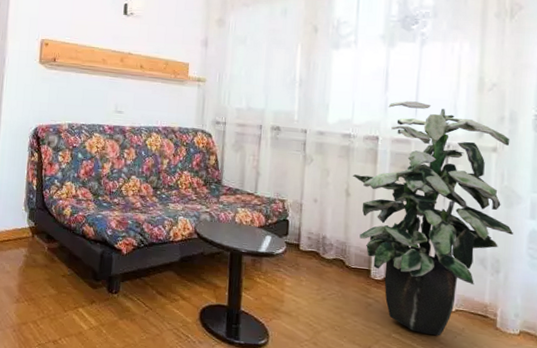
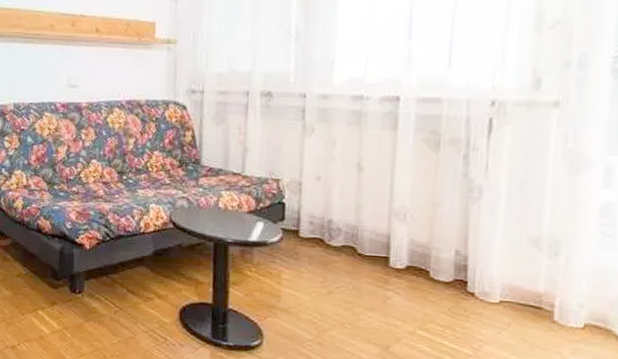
indoor plant: present [352,101,514,337] -> none [365,50,580,333]

